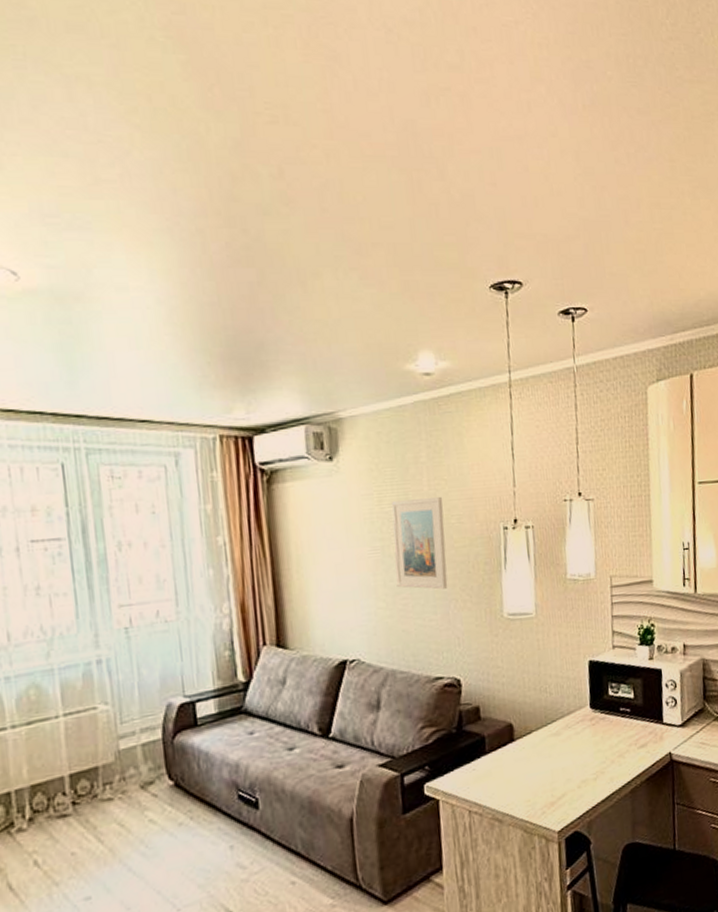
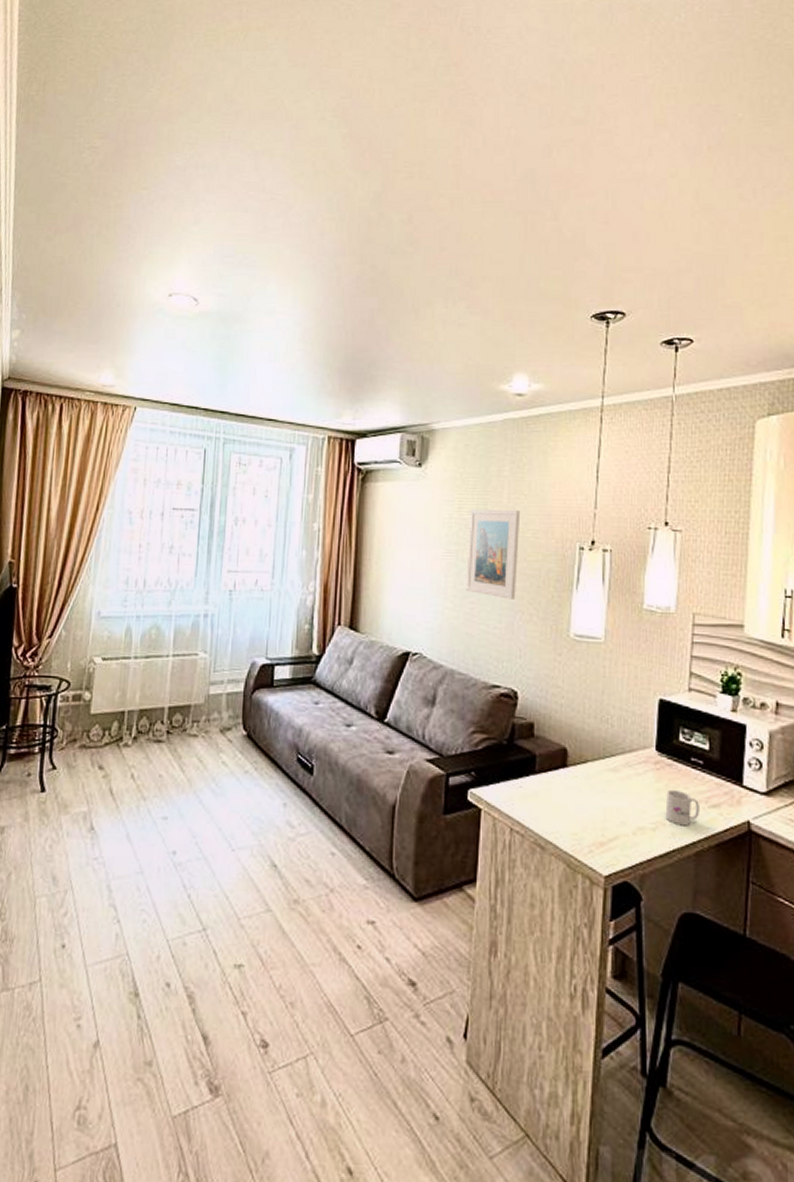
mug: none [602,739,631,770] -> present [665,789,700,826]

